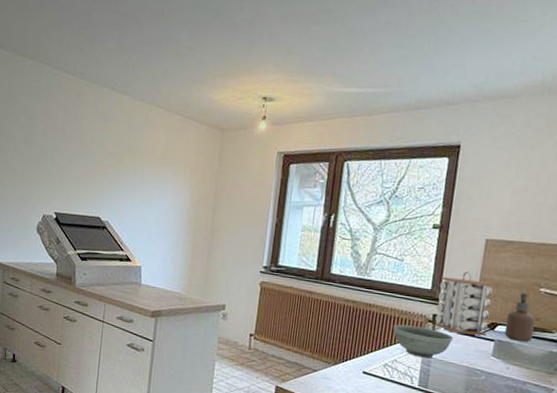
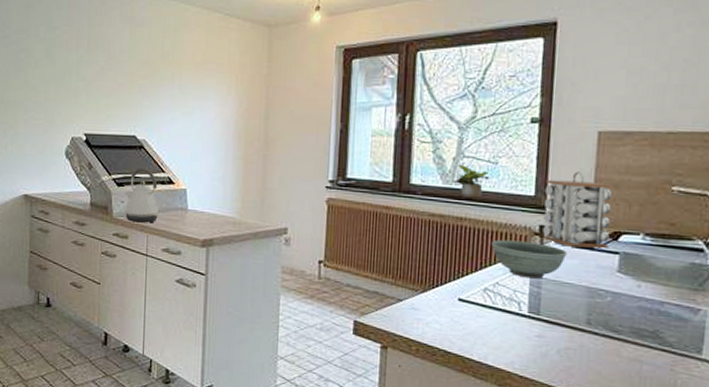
kettle: none [86,245,117,295] -> present [125,167,160,224]
potted plant: none [366,260,396,290] -> present [453,165,489,200]
soap dispenser: present [504,293,535,342] -> none [631,193,669,253]

